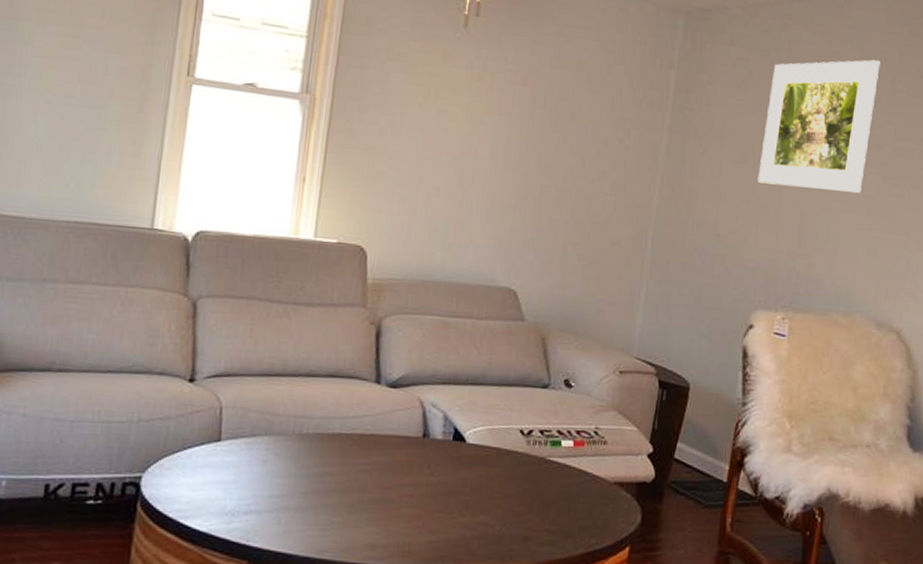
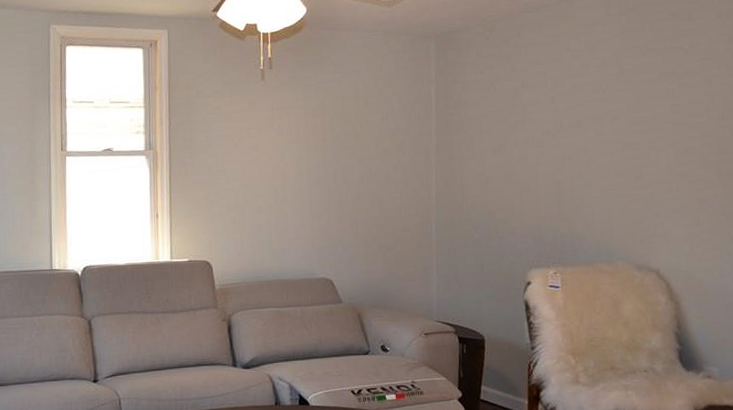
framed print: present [758,59,880,194] -> none [515,48,606,165]

